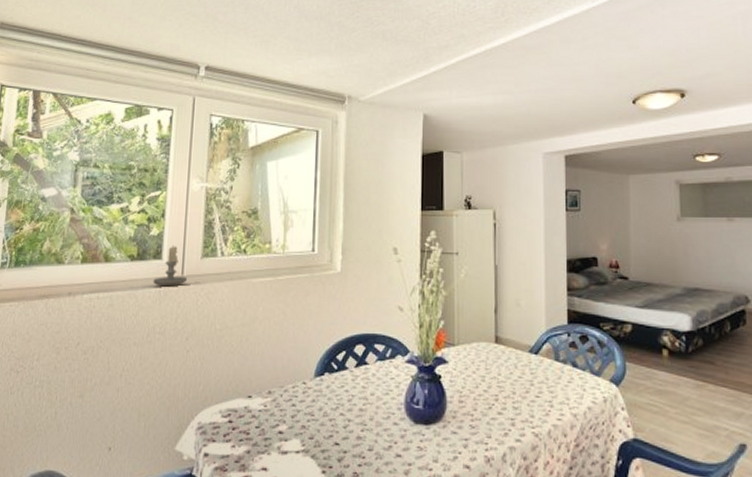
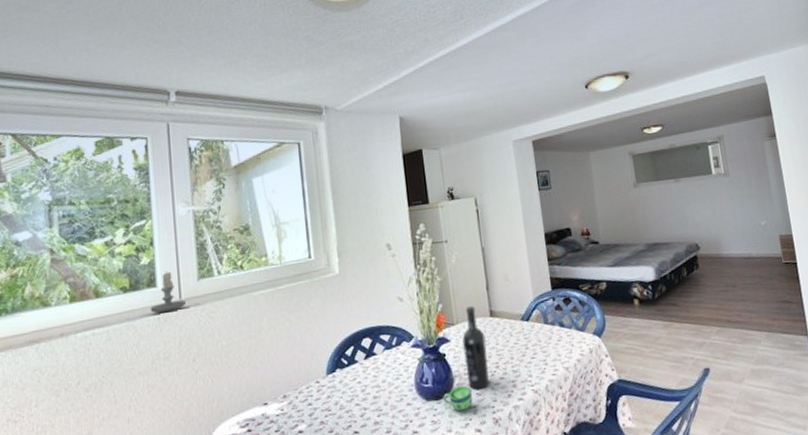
cup: none [433,413,464,442] -> present [443,385,473,412]
wine bottle: none [461,327,487,421] -> present [462,305,489,389]

